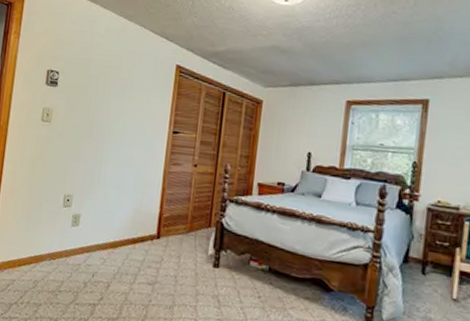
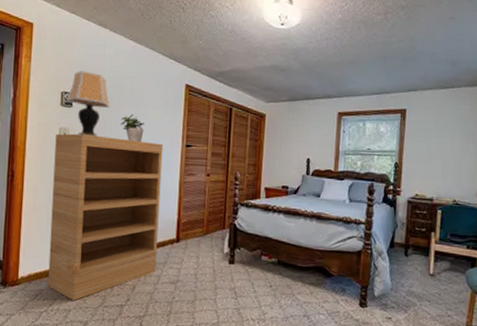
bookcase: none [19,114,149,295] -> present [47,133,163,301]
table lamp: none [52,48,96,118] -> present [66,71,110,136]
potted plant: none [105,96,130,126] -> present [120,114,144,142]

